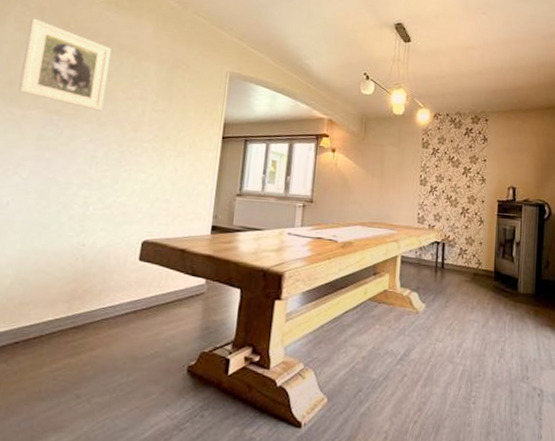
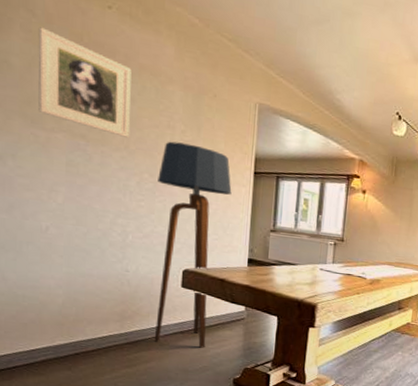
floor lamp: none [103,111,199,330] -> present [154,141,232,348]

